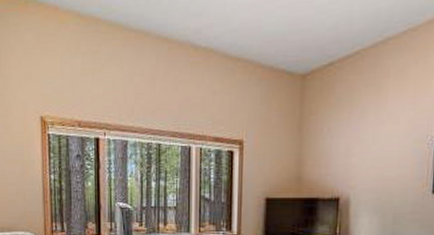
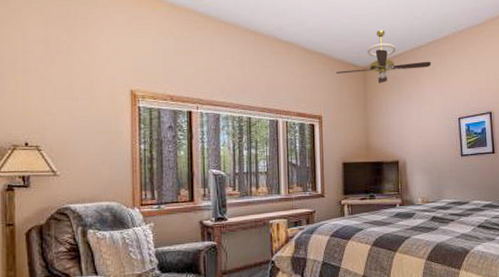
ceiling fan: none [263,20,402,96] -> present [335,30,431,84]

